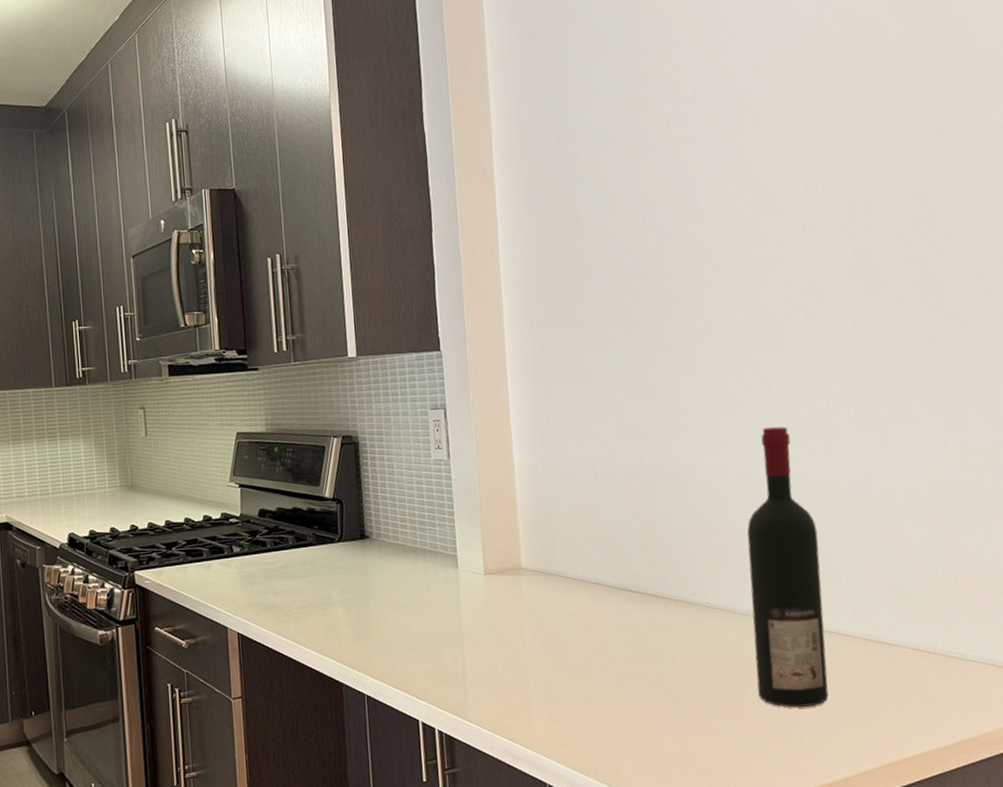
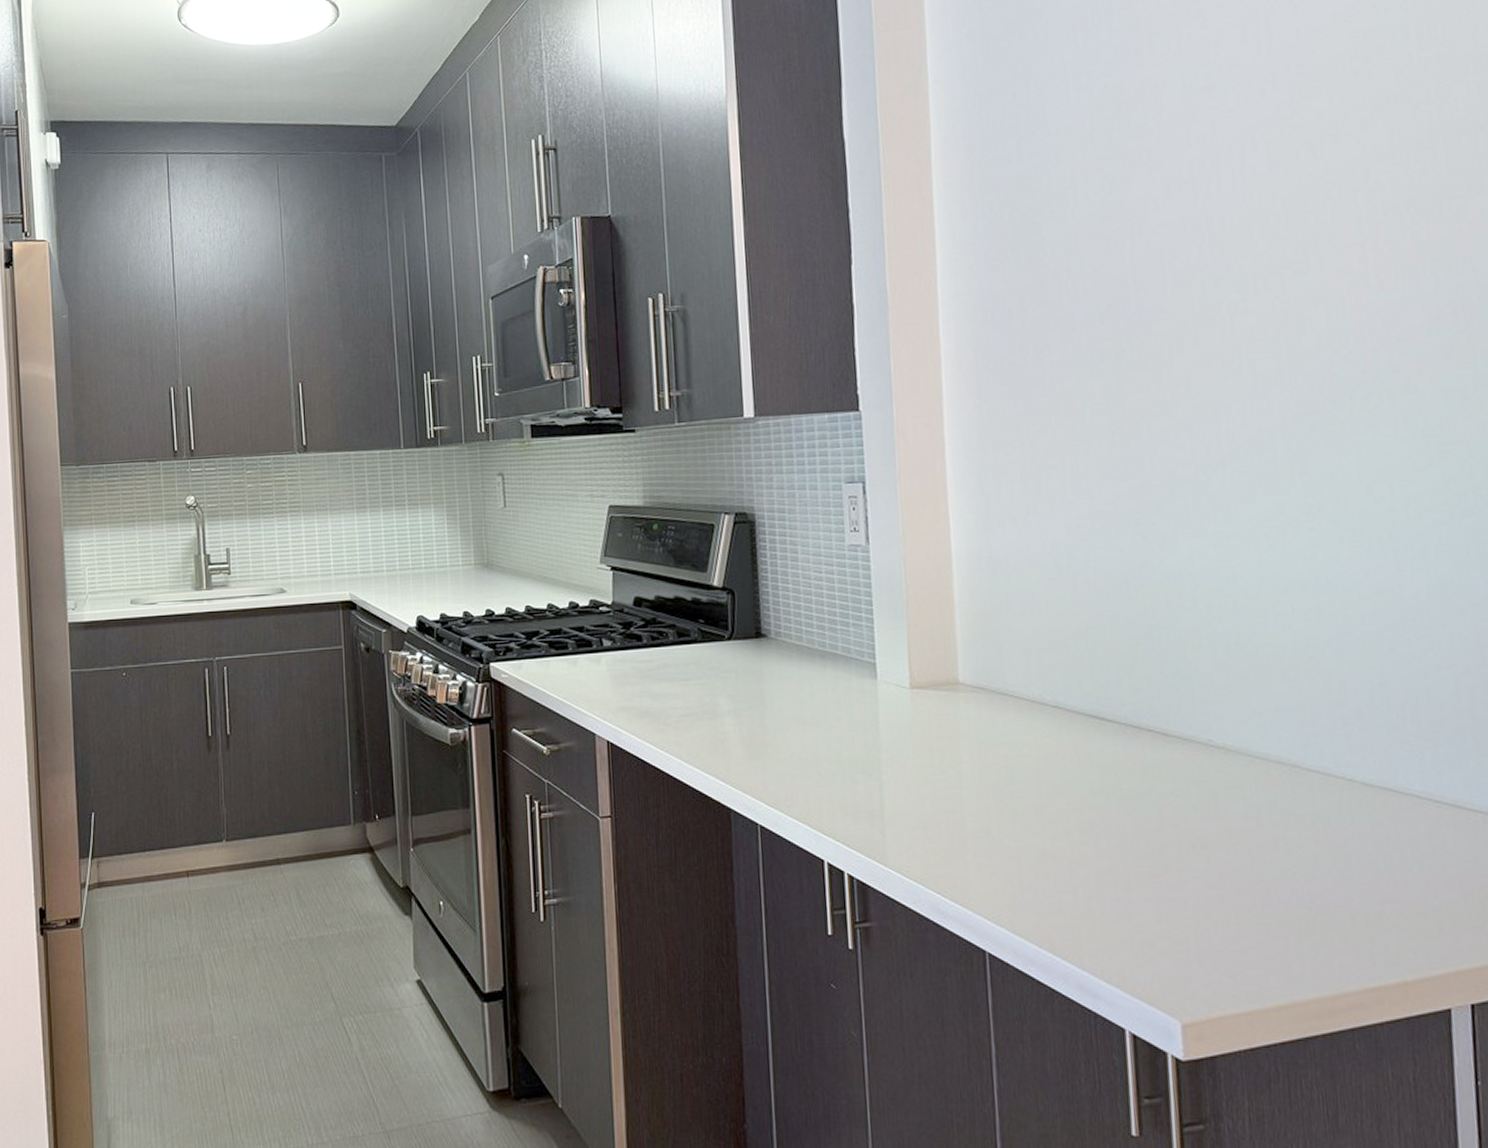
wine bottle: present [747,426,829,708] -> none [1268,514,1381,884]

